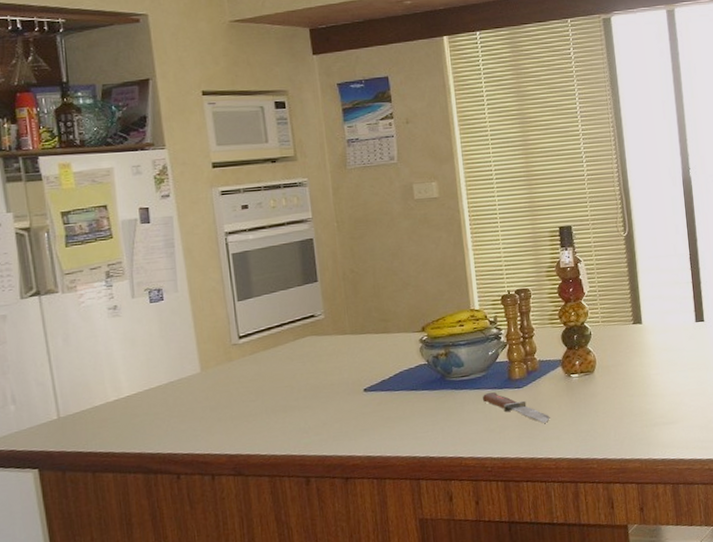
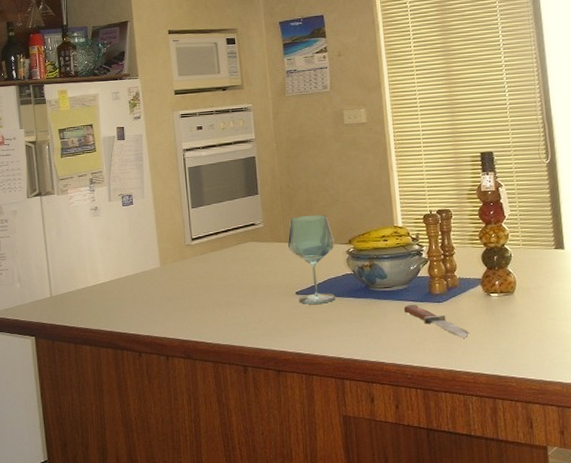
wine glass: none [353,301,409,402] -> present [287,214,336,304]

